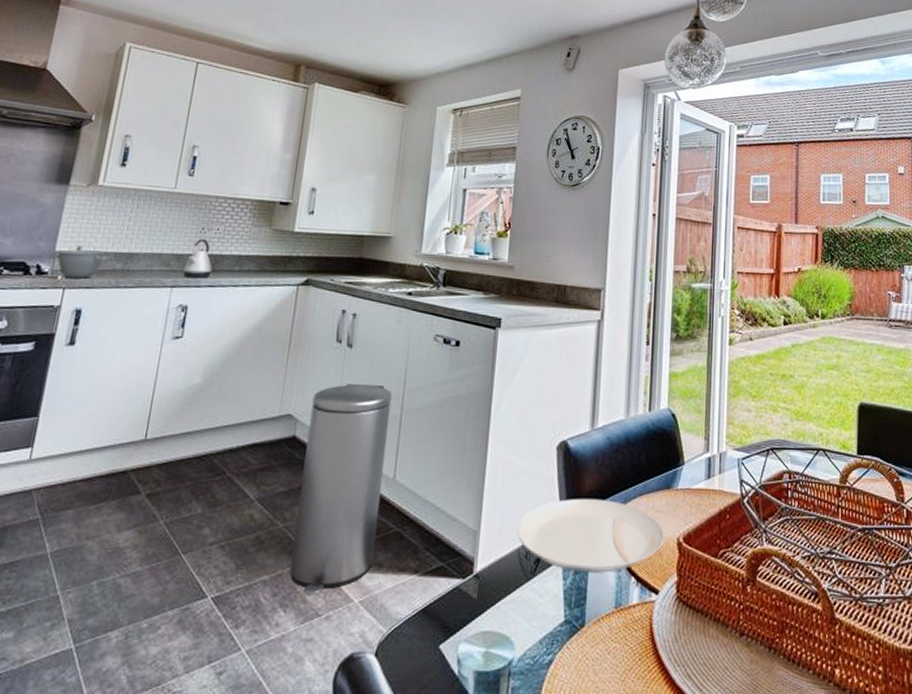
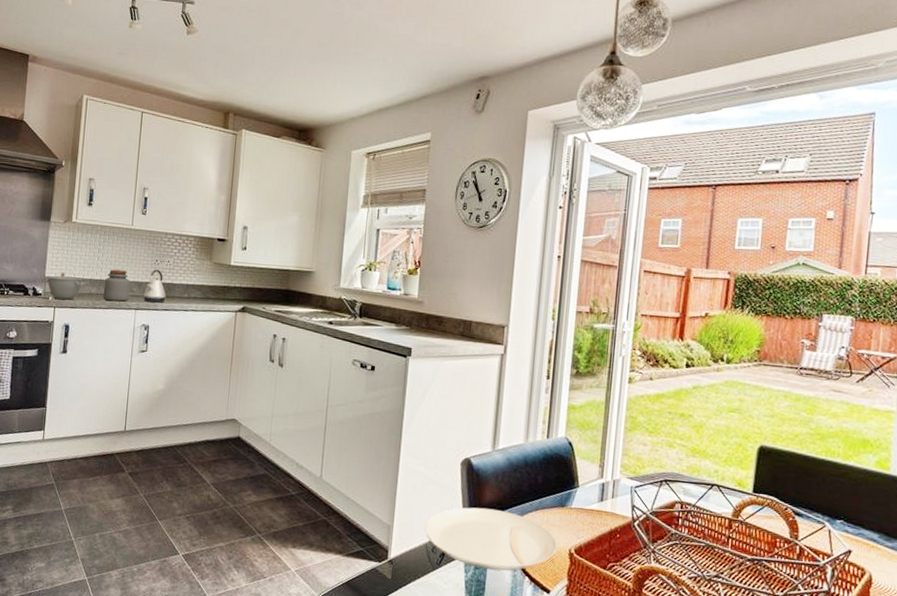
jar: none [130,240,167,279] -> present [103,269,130,302]
pedal bin: present [289,384,392,594] -> none [240,397,318,561]

